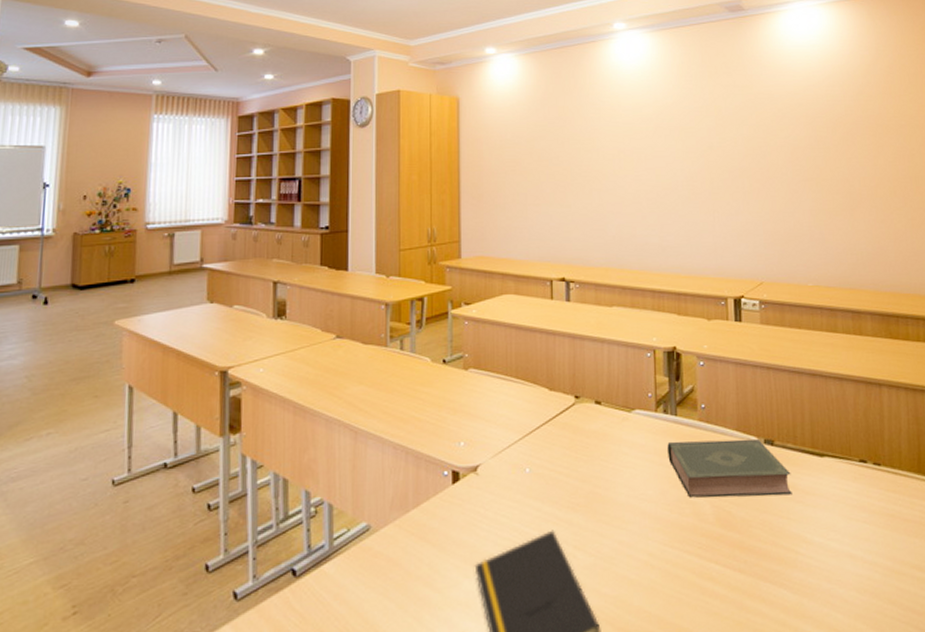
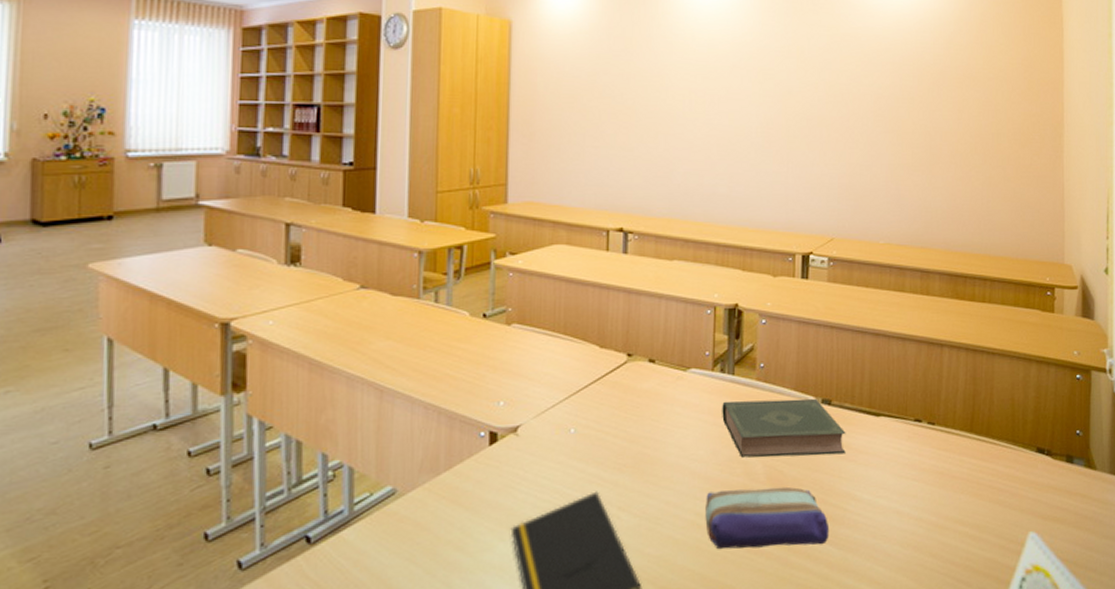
pencil case: none [657,527,783,592] -> present [705,486,830,550]

